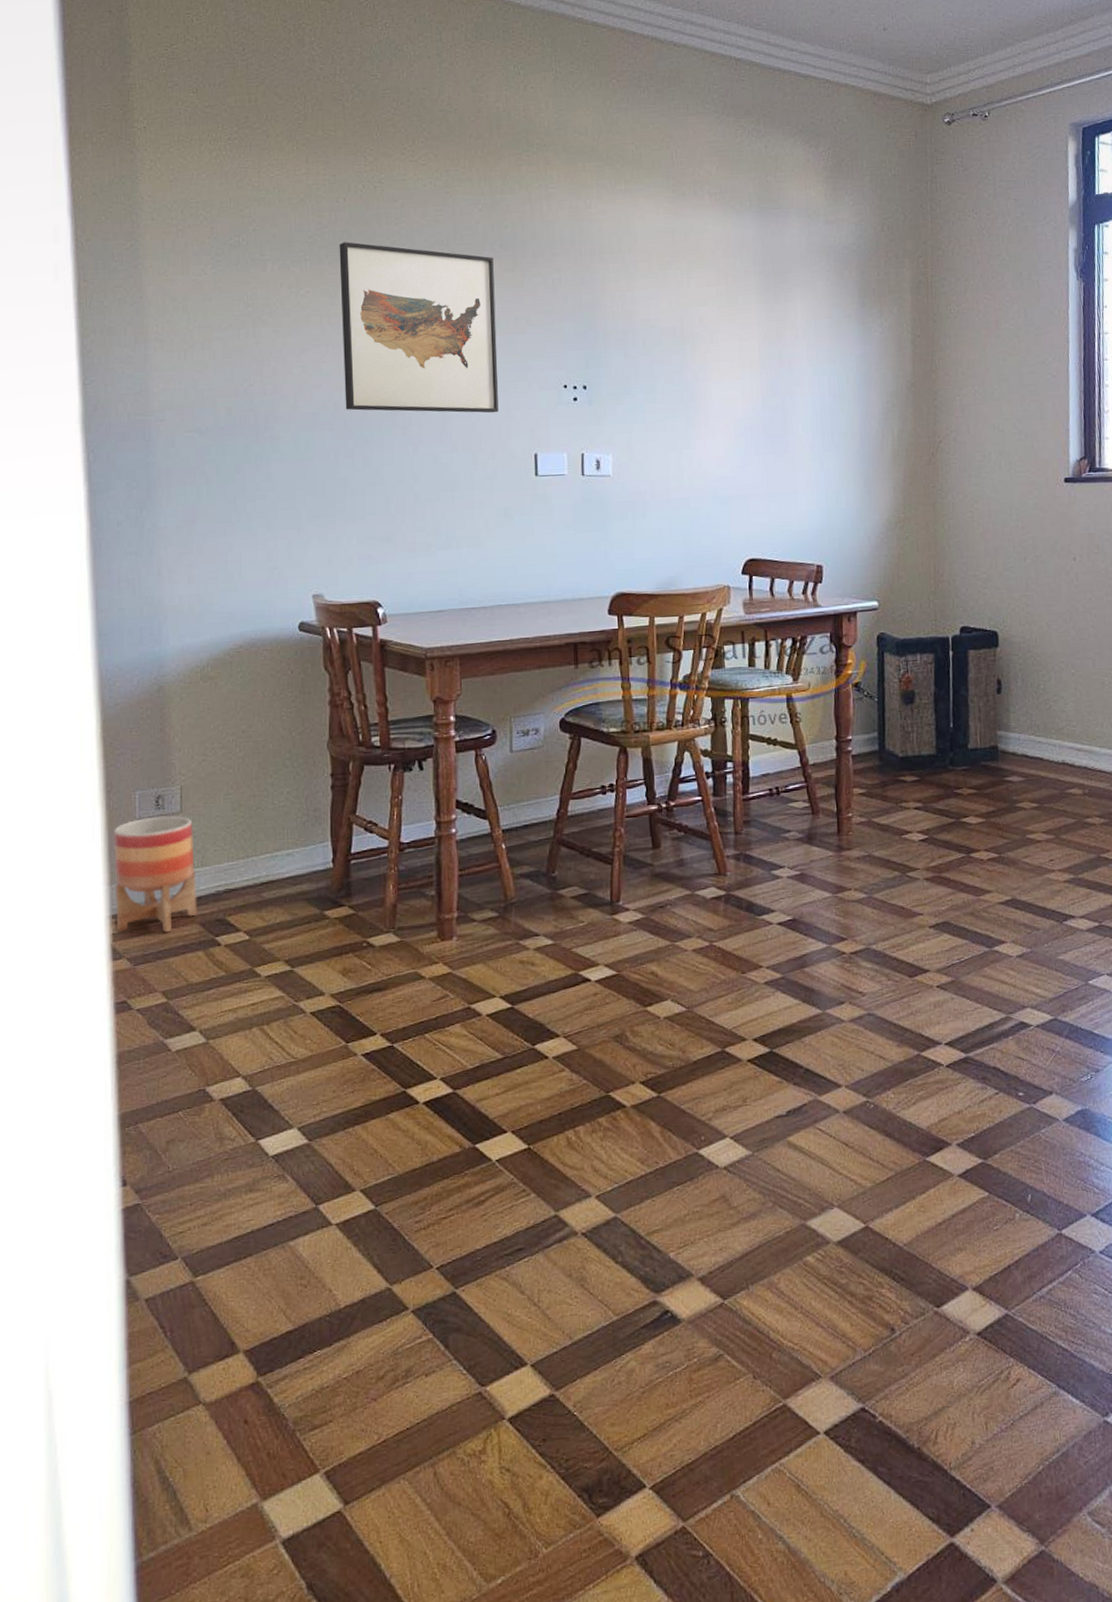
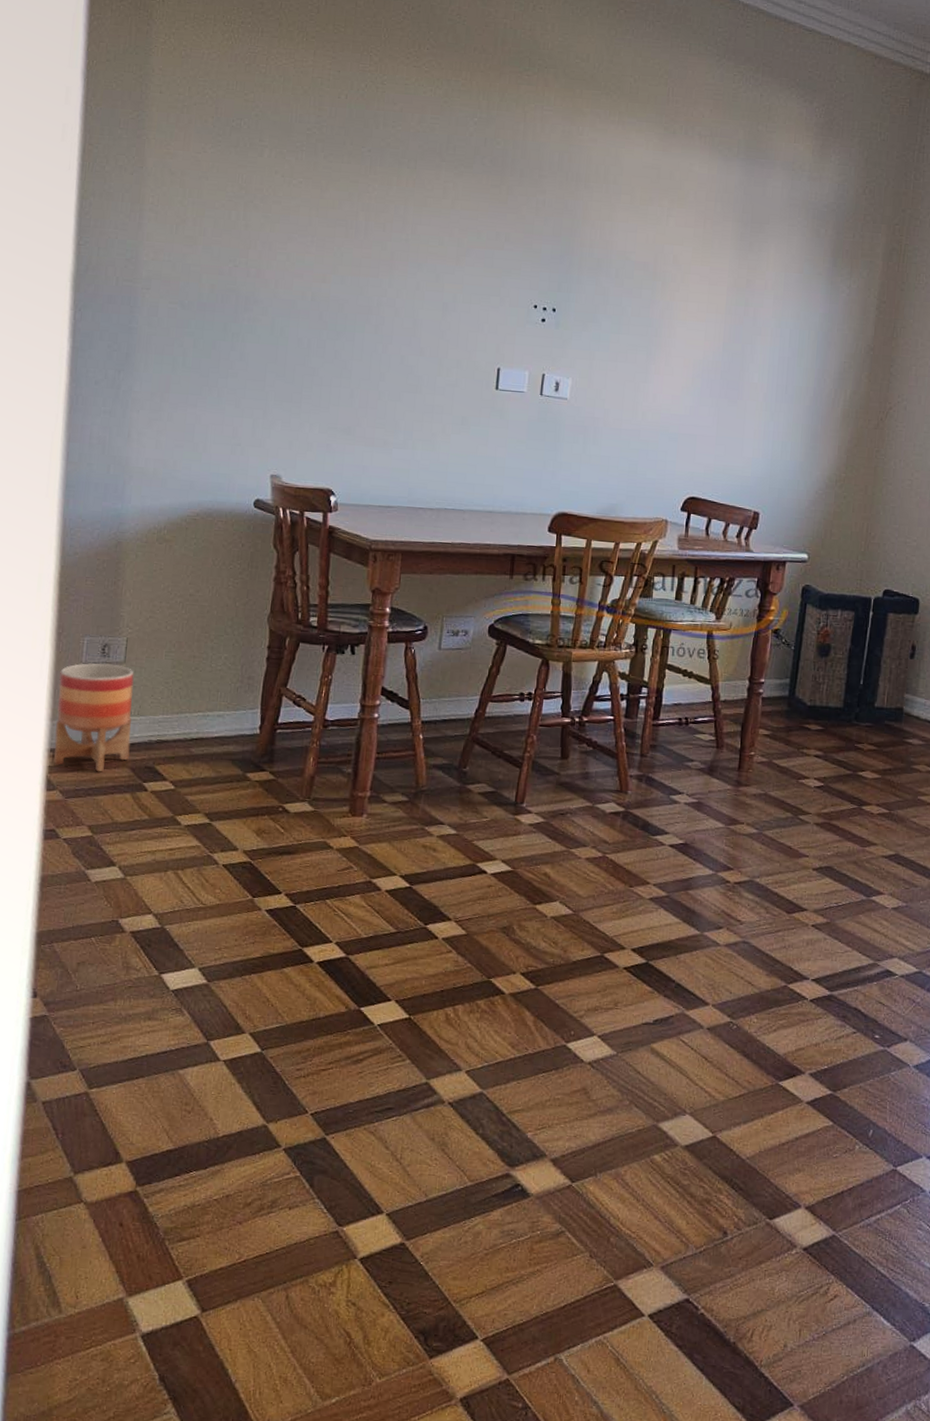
wall art: present [339,242,499,413] -> none [323,138,482,324]

